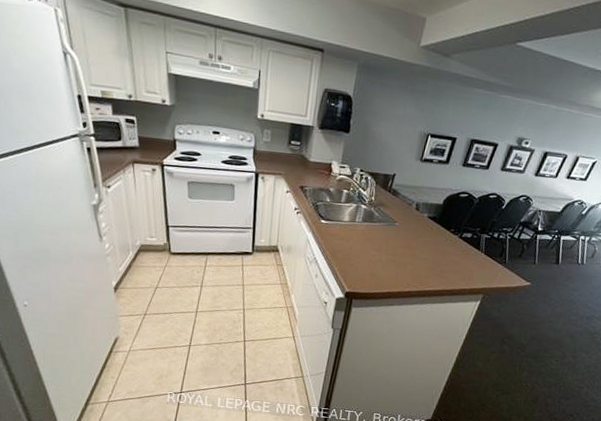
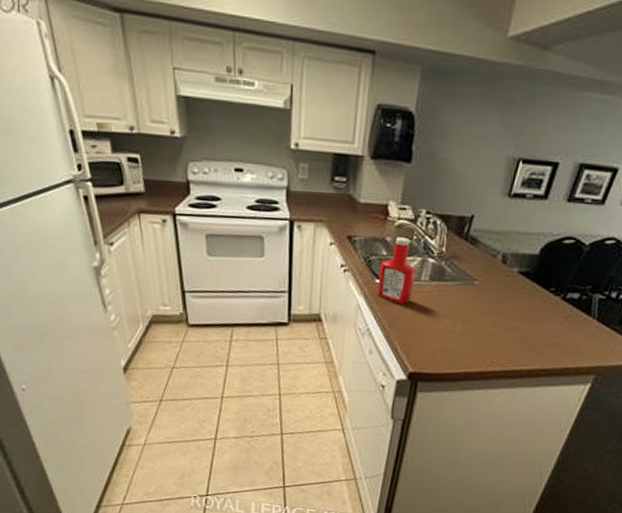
ketchup bottle: none [322,188,352,240] -> present [376,237,417,305]

